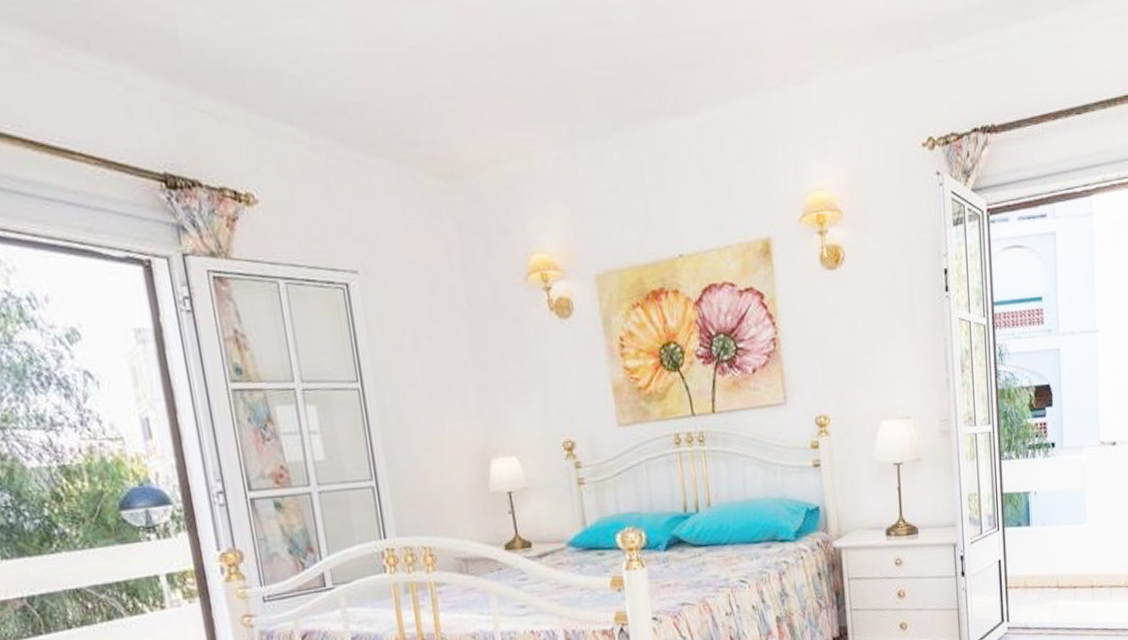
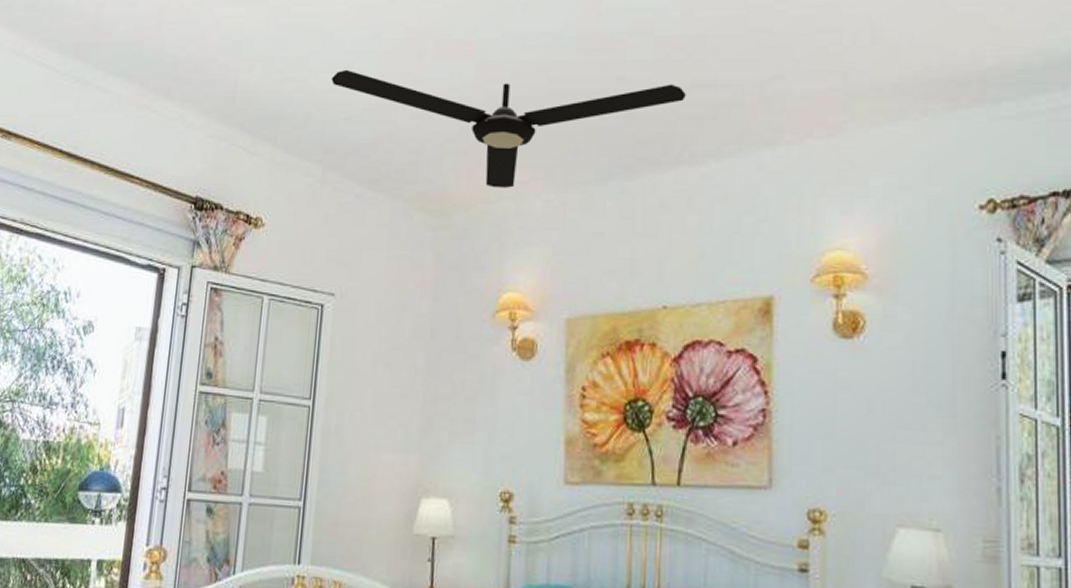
ceiling fan: none [294,13,672,147] -> present [331,69,686,188]

